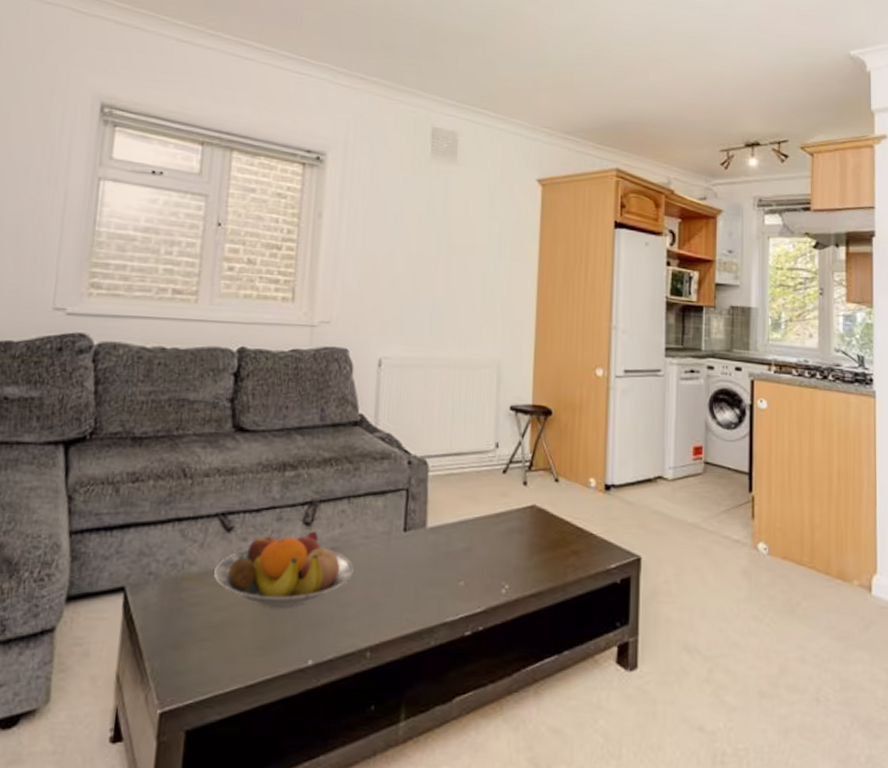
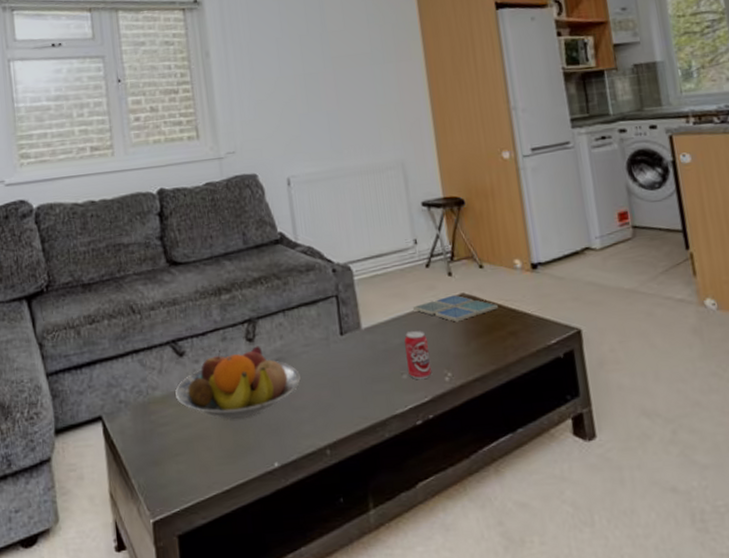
beverage can: none [466,536,492,589] -> present [404,330,431,380]
drink coaster: none [482,505,566,534] -> present [412,295,498,322]

